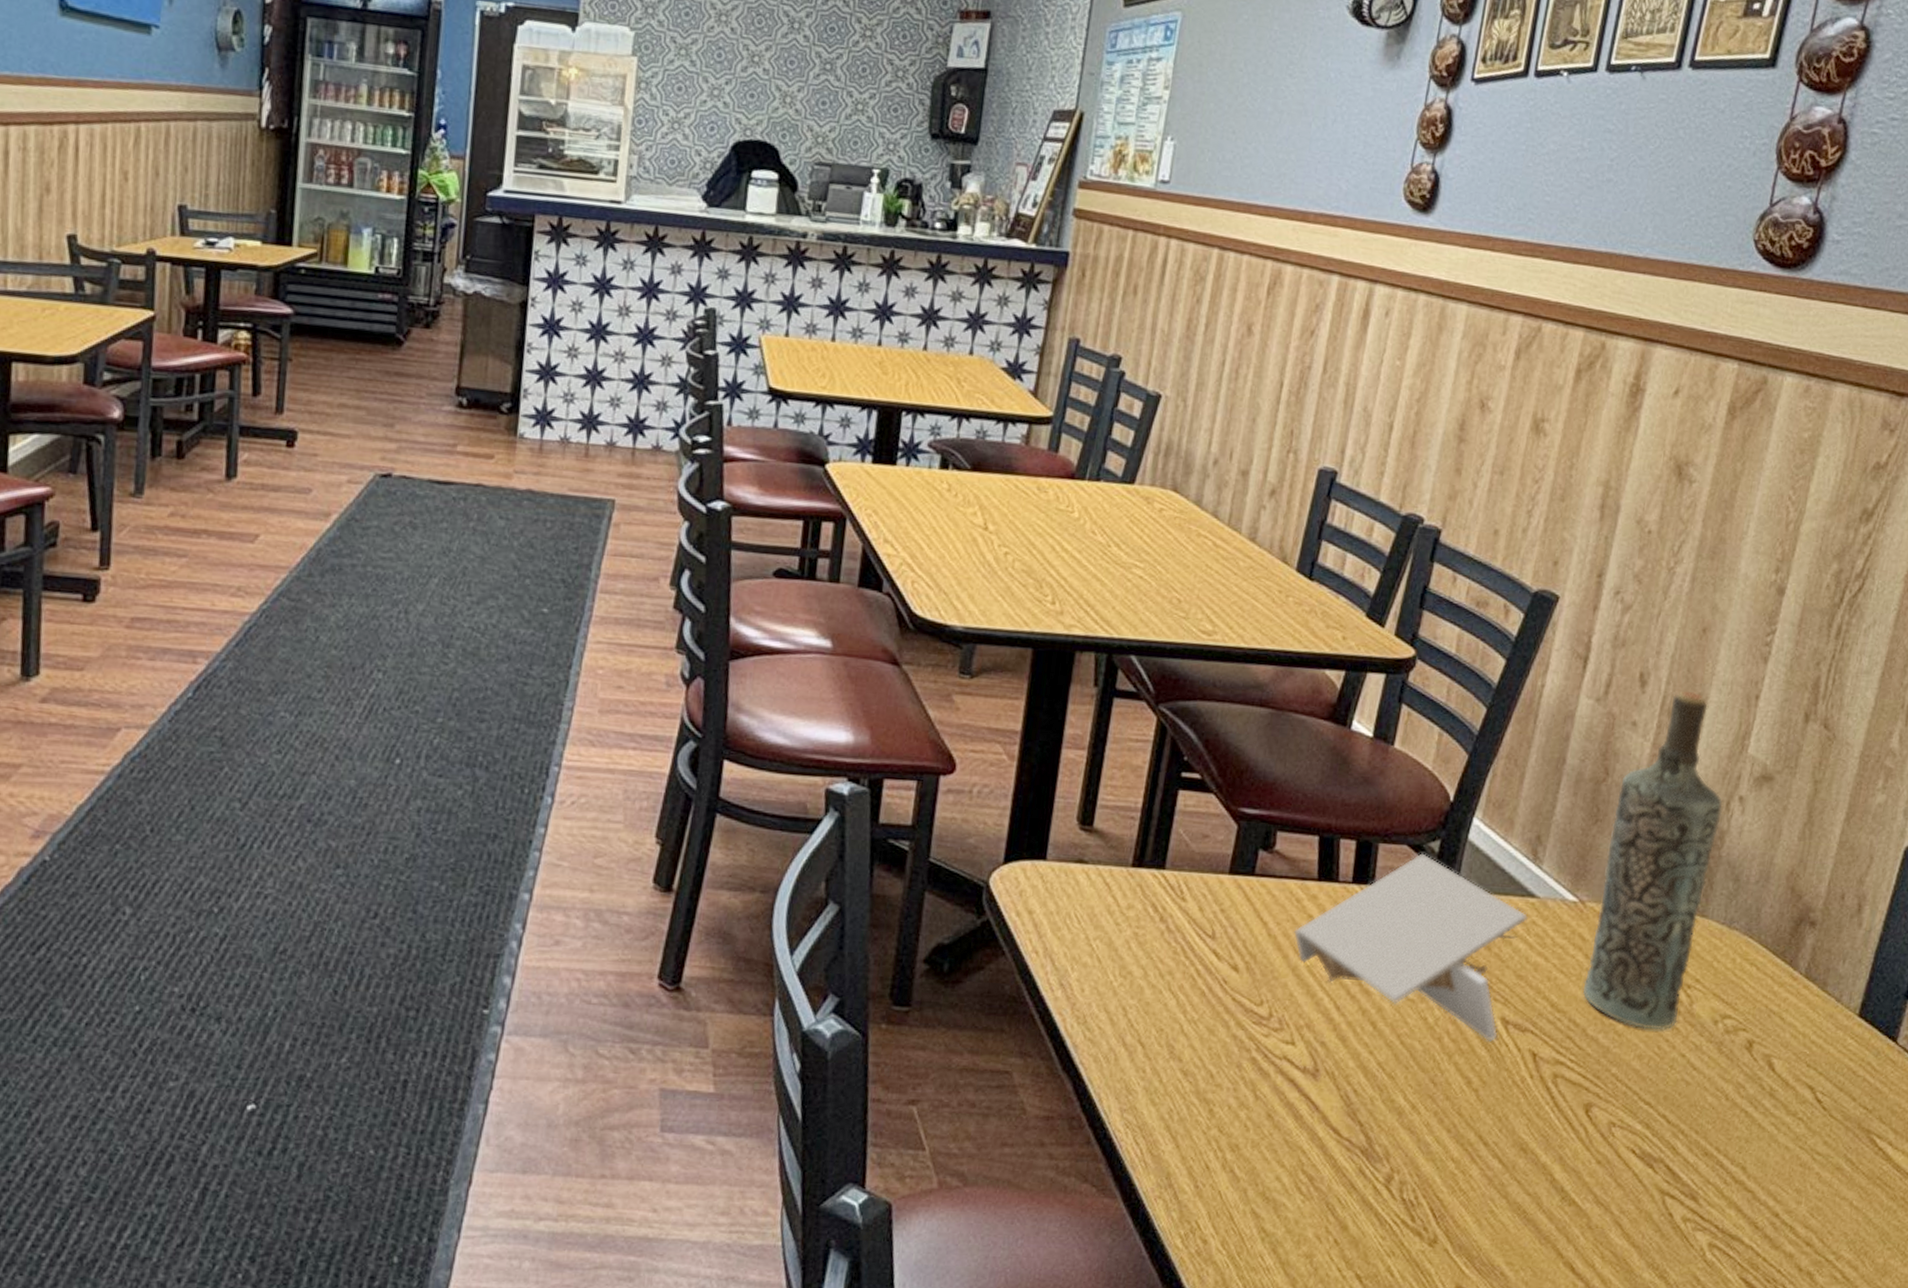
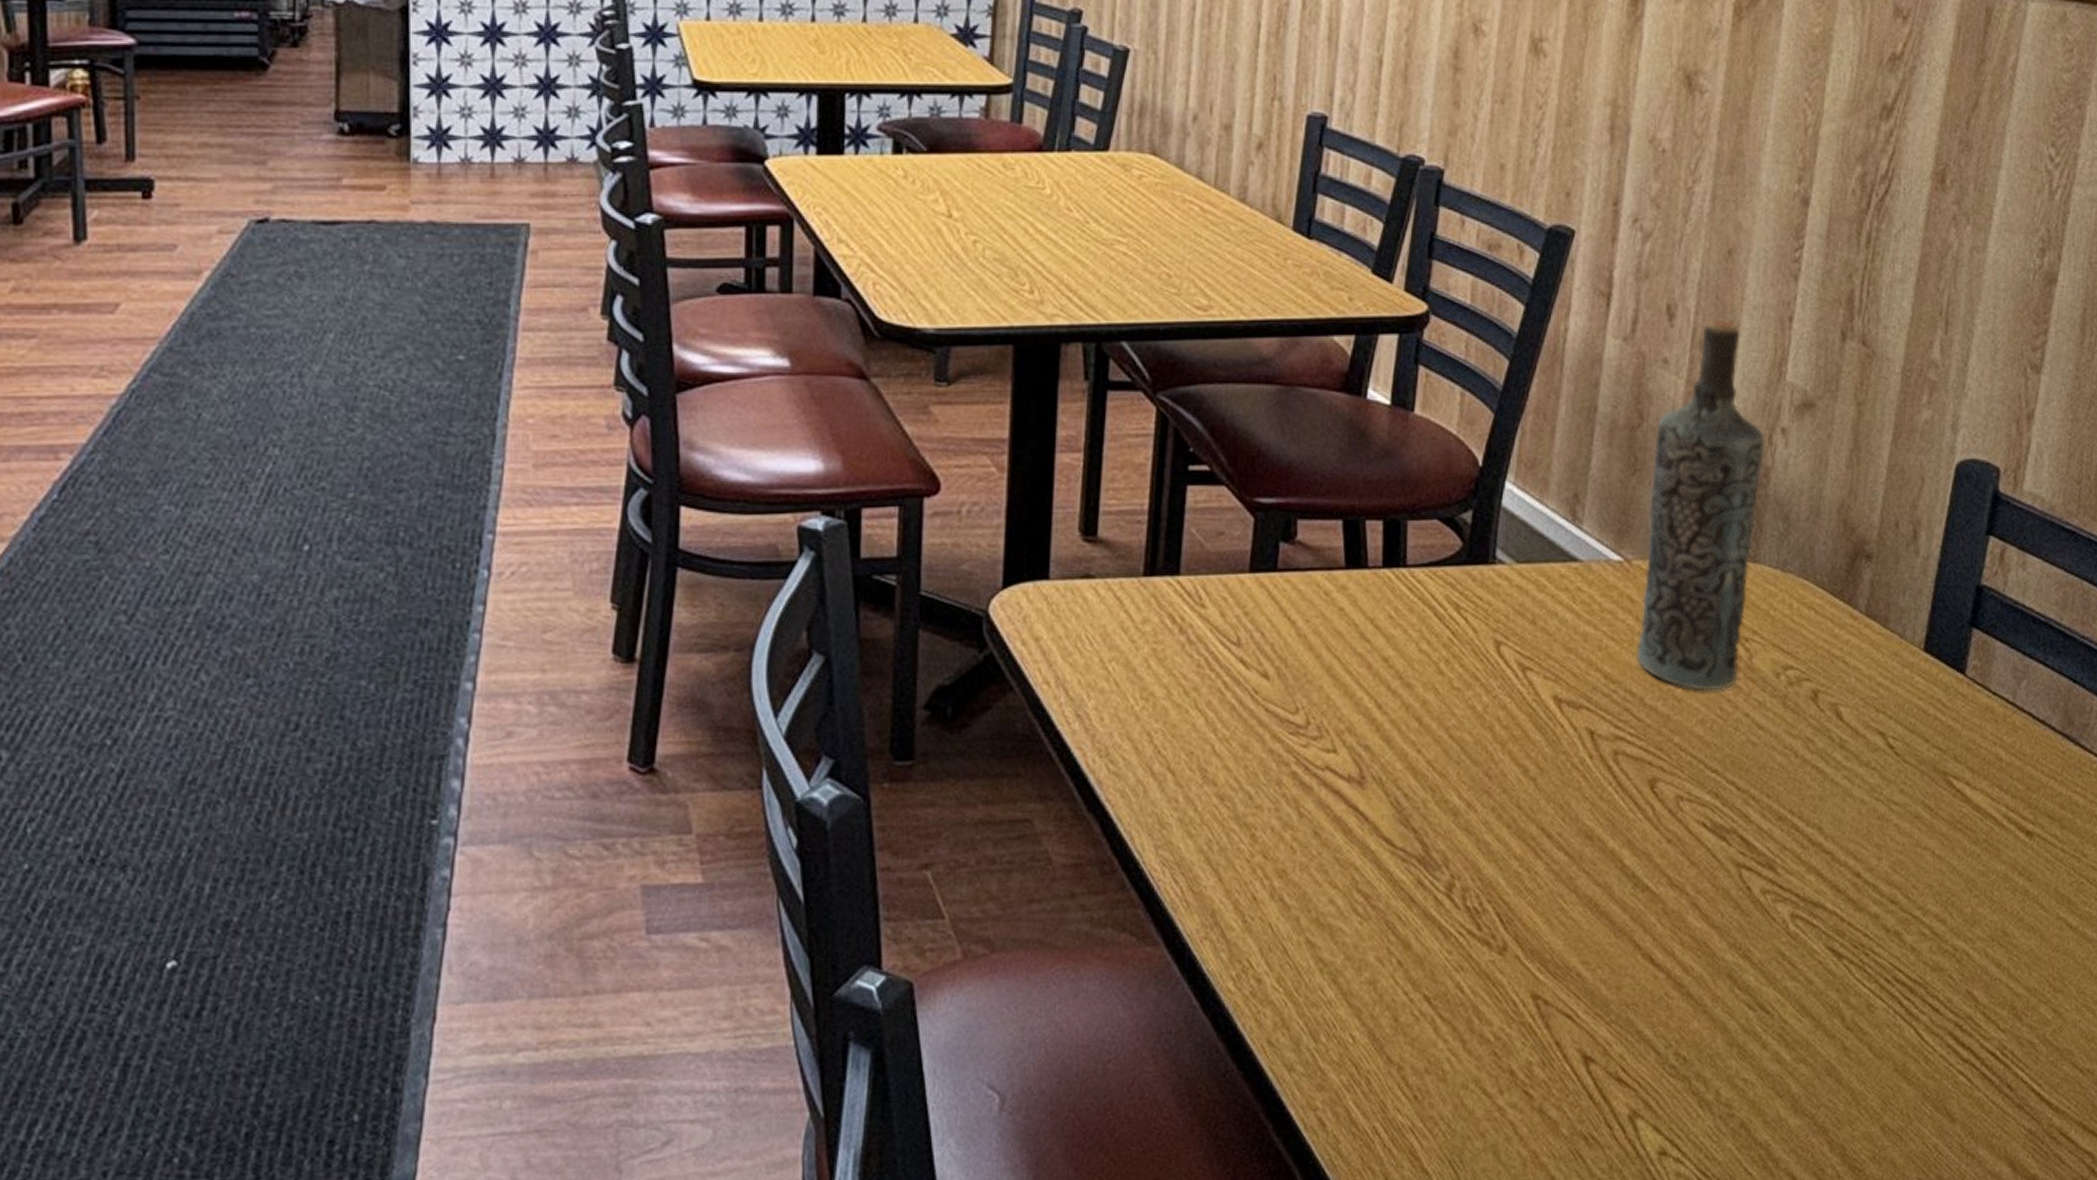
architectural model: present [1294,853,1528,1042] -> none [1325,526,1572,724]

